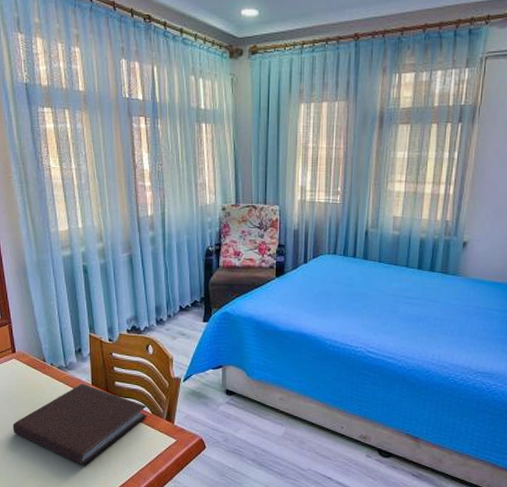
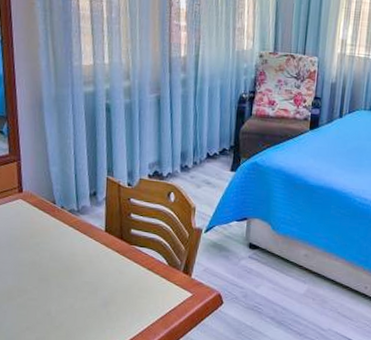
notebook: present [12,383,147,466] -> none [12,229,164,319]

